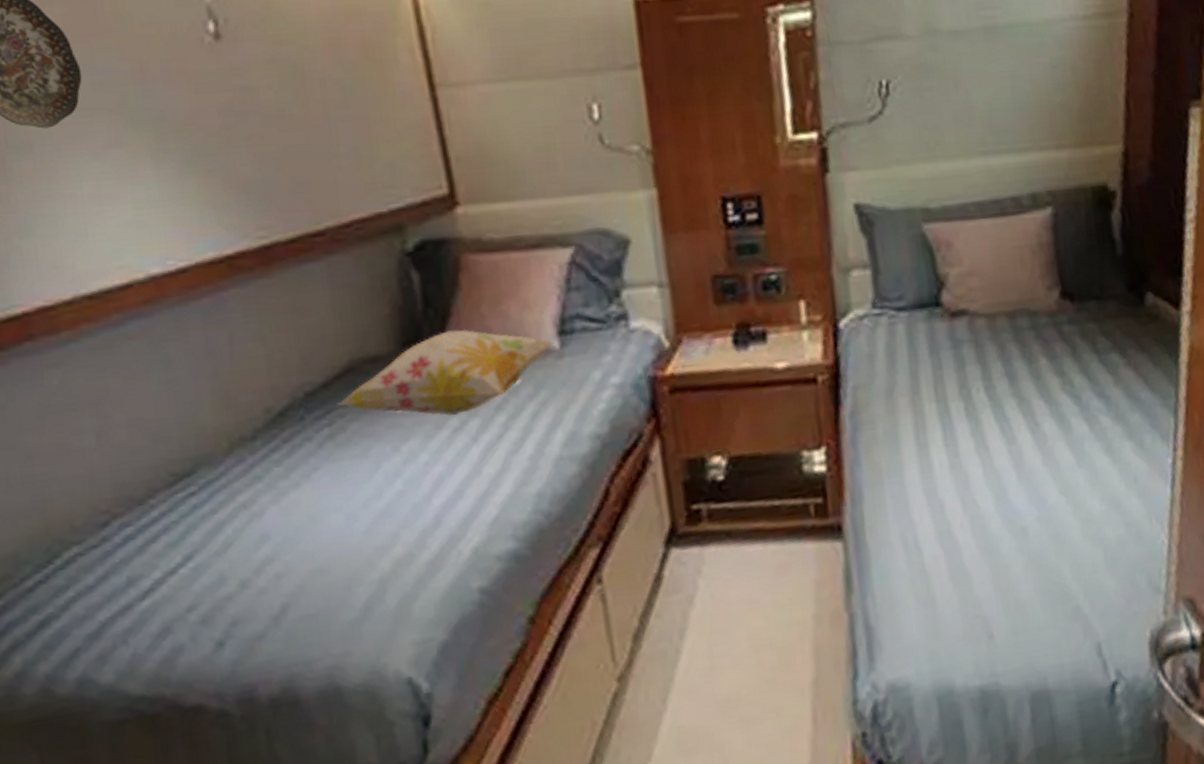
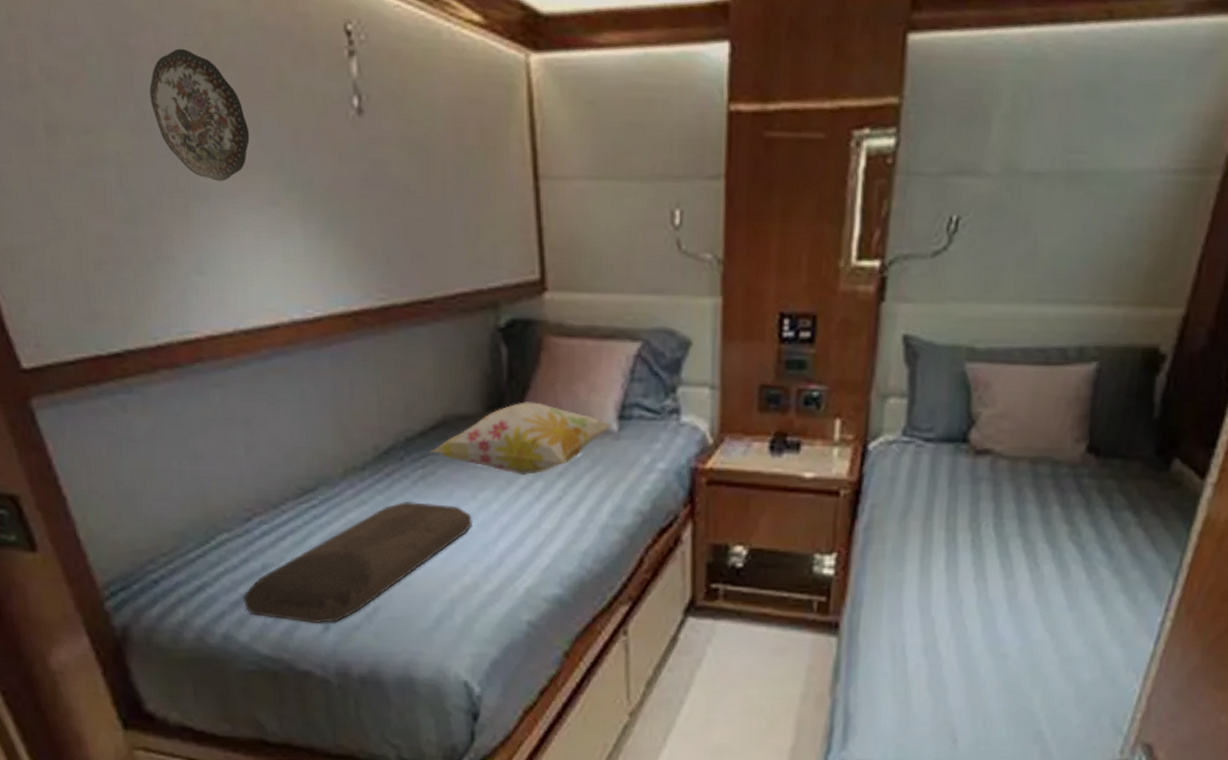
cushion: none [103,464,399,646] -> present [243,502,473,623]

